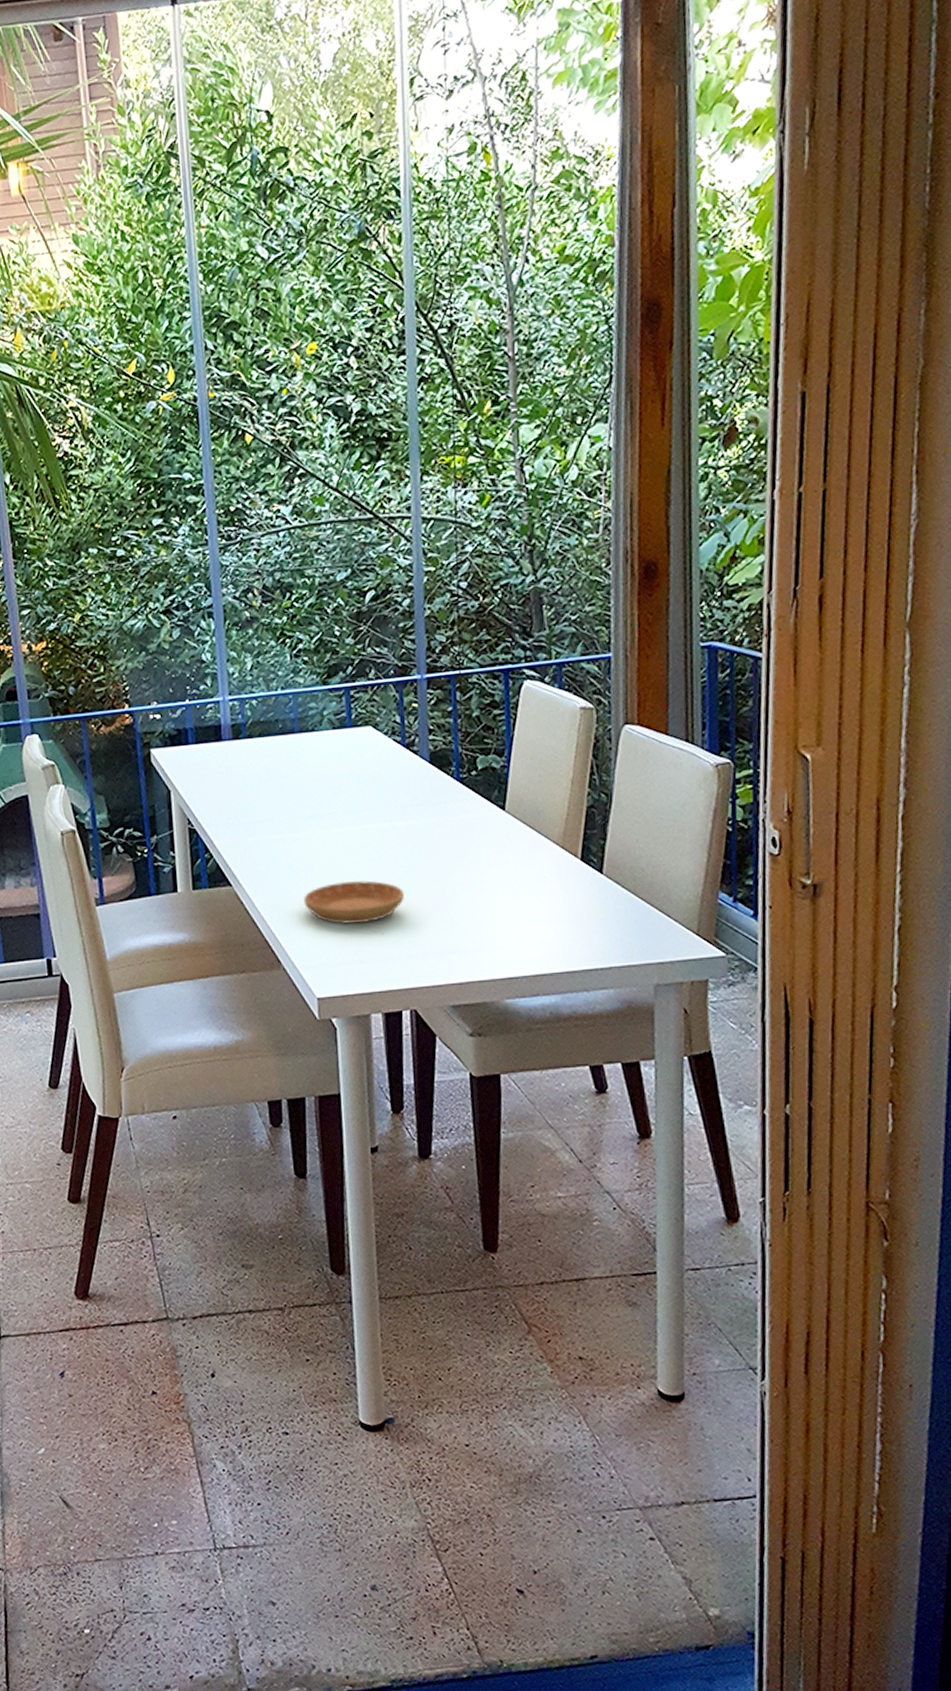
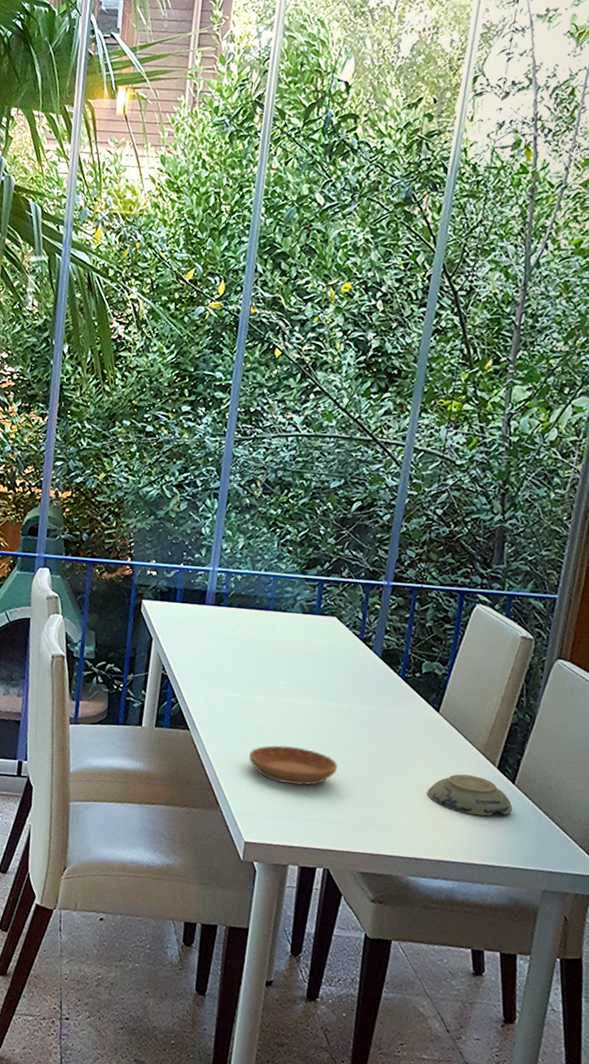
decorative bowl: none [508,873,607,918] -> present [427,774,513,817]

